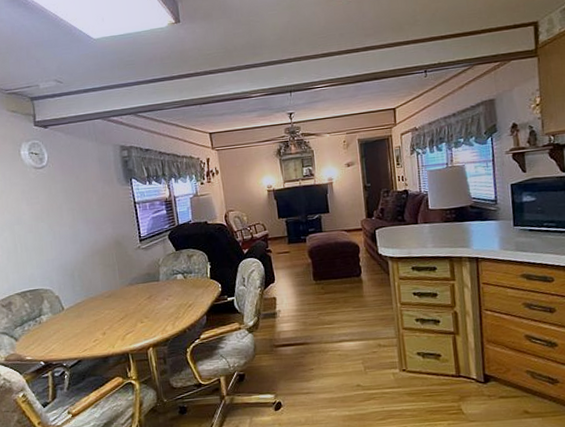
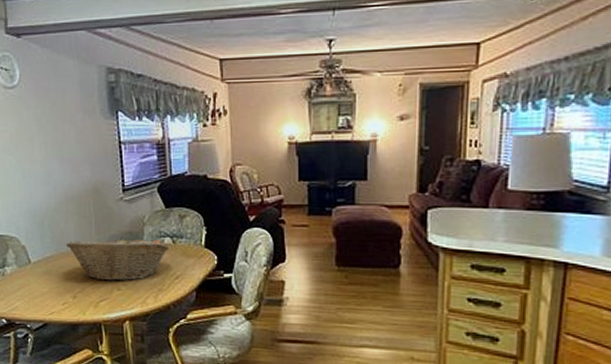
fruit basket: none [95,277,182,317] -> present [66,236,170,281]

